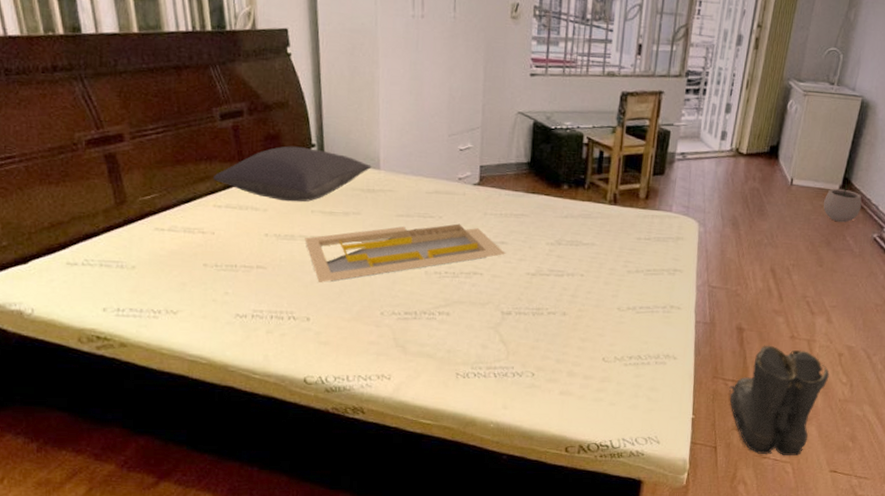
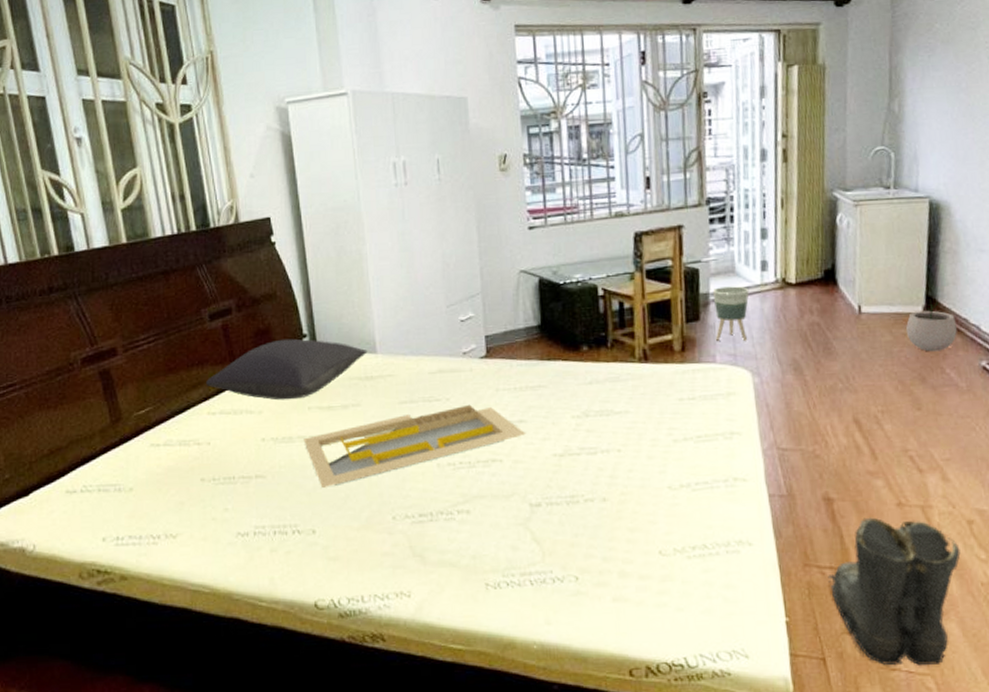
planter: none [674,149,708,197] -> present [712,286,750,342]

